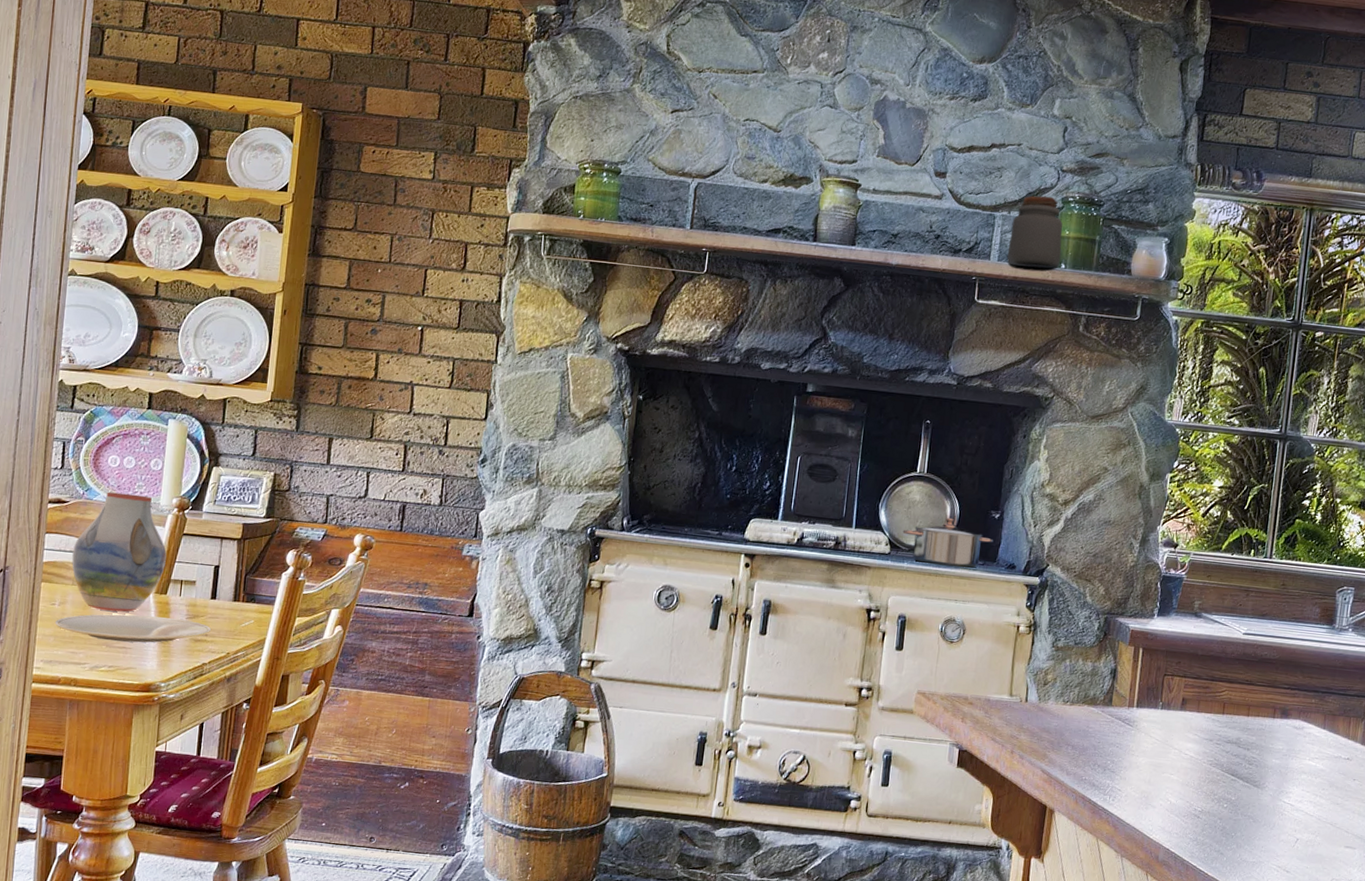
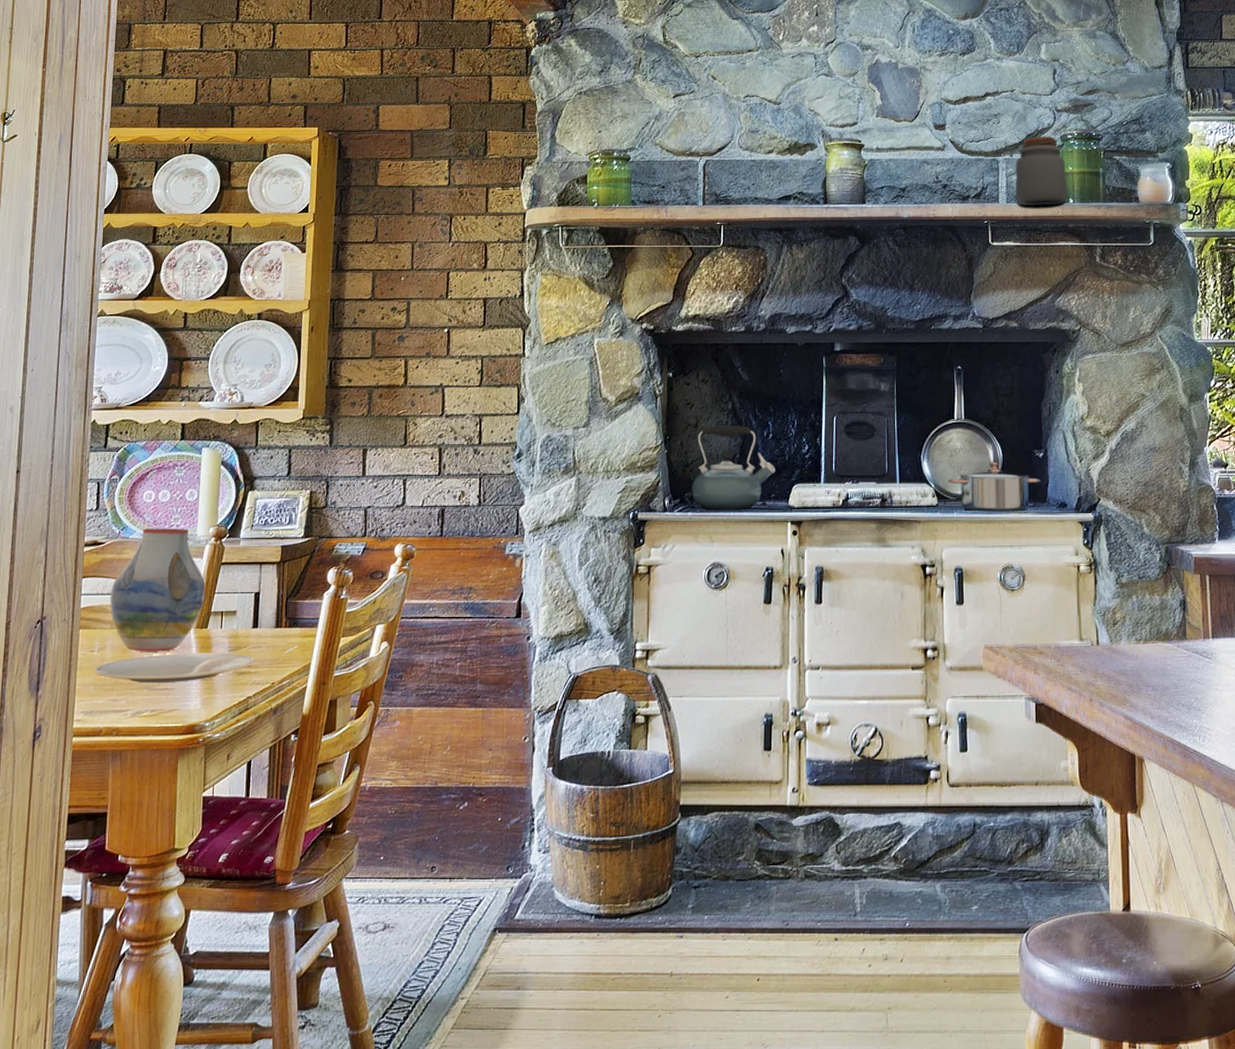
kettle: none [650,452,735,537] -> present [692,426,775,510]

